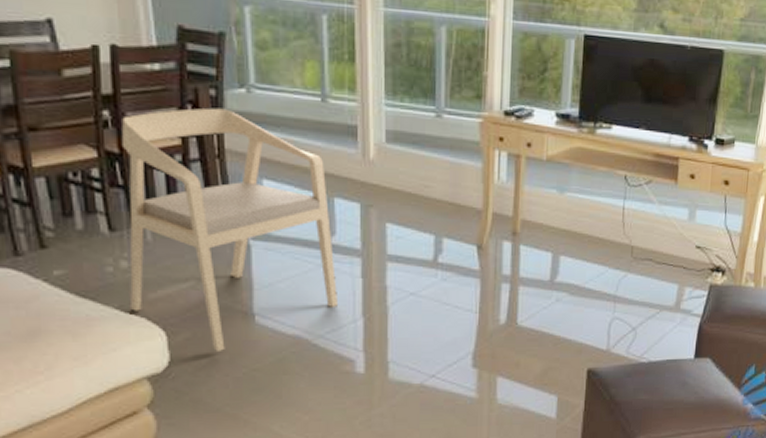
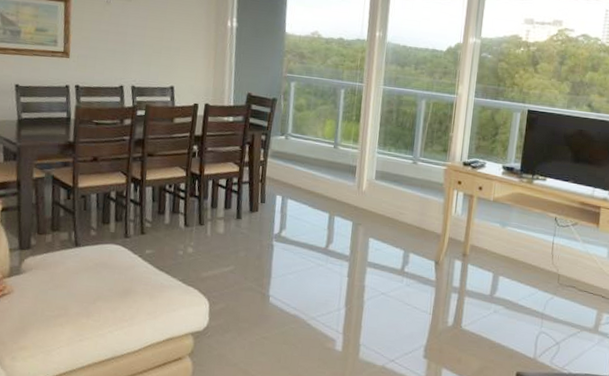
armchair: present [121,108,339,351] -> none [190,147,331,321]

